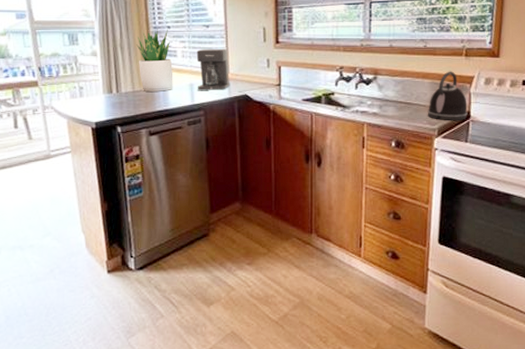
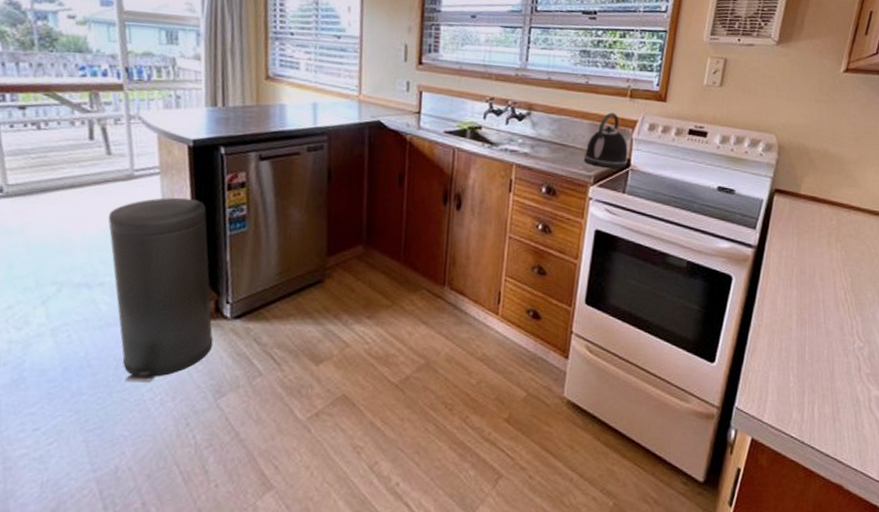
pedal bin: none [33,171,122,326] -> present [108,197,213,383]
planter: present [136,29,173,93] -> none [251,34,294,110]
coffee maker: present [196,48,230,91] -> none [322,63,362,114]

